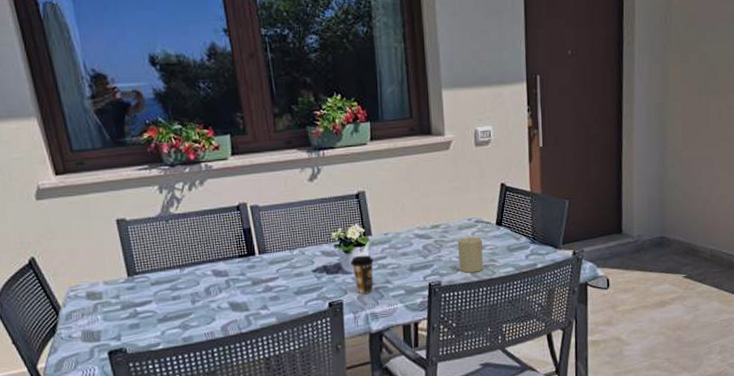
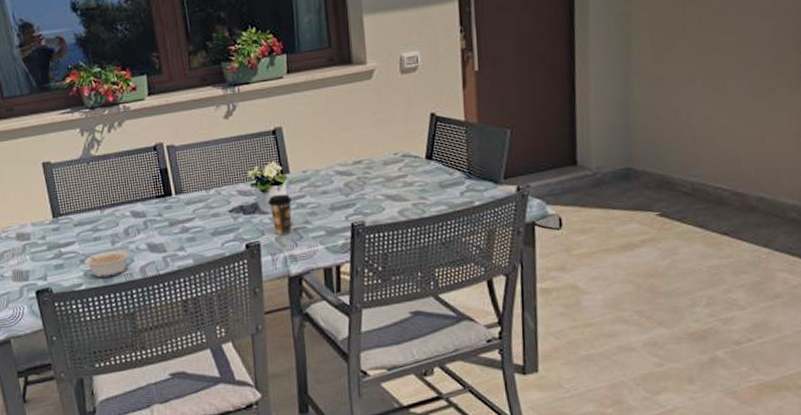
legume: none [158,309,211,337] -> present [80,250,130,278]
candle: present [457,236,483,273] -> none [382,172,412,212]

